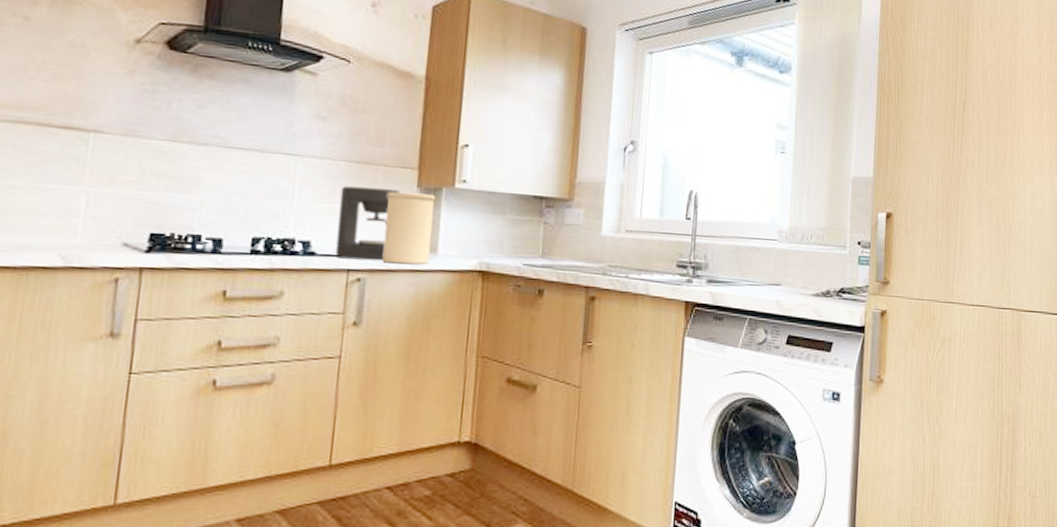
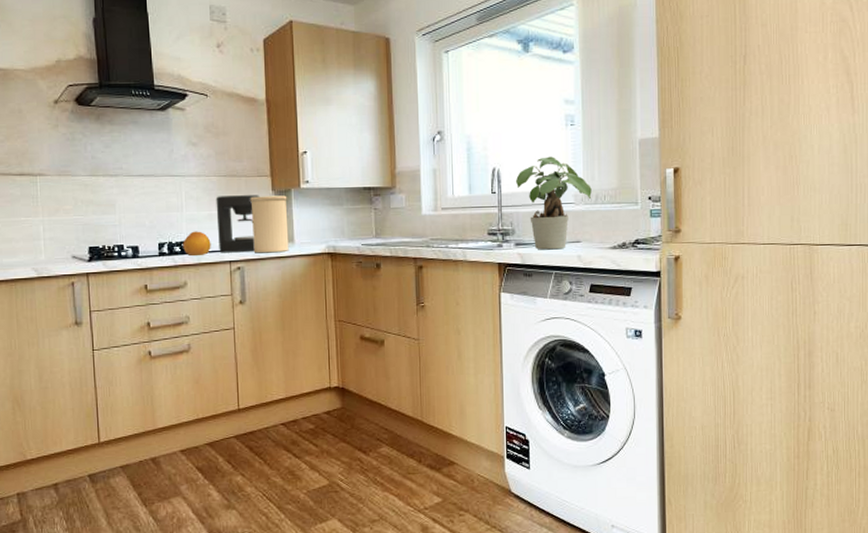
fruit: none [286,227,326,260] -> present [183,231,211,257]
potted plant: none [714,184,798,291] -> present [515,156,592,250]

